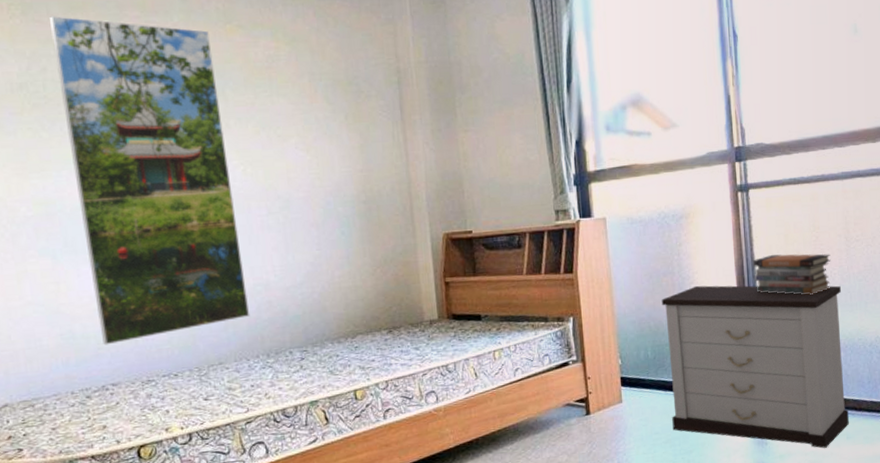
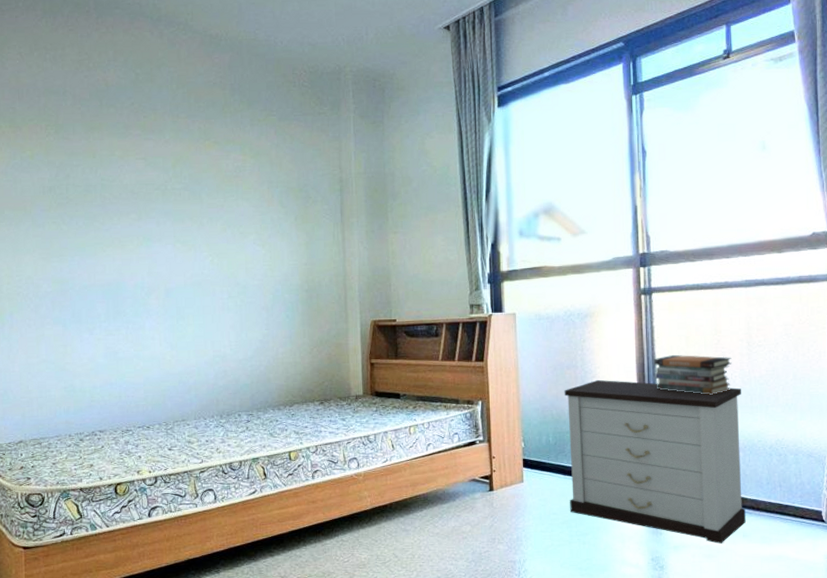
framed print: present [48,16,250,345] -> none [74,134,209,399]

